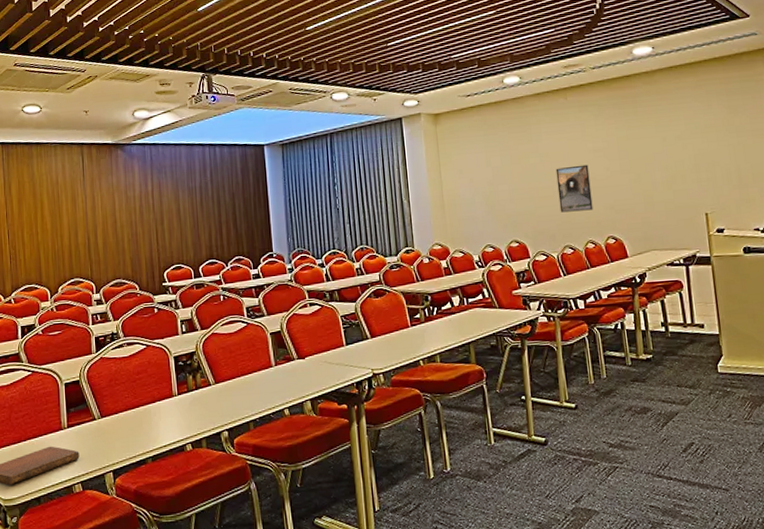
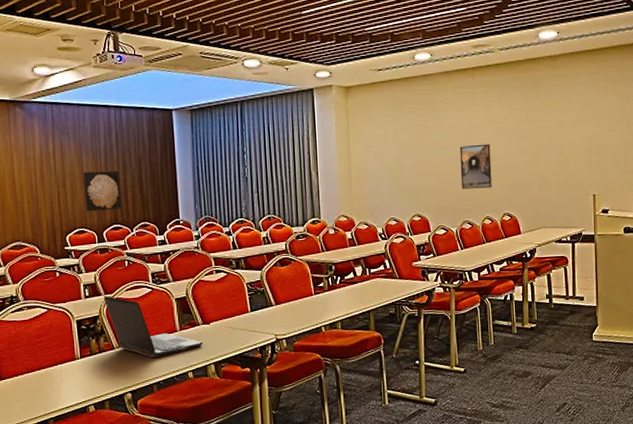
wall art: none [179,206,217,248] -> present [82,170,122,212]
laptop computer: none [199,331,298,395] -> present [103,296,203,359]

